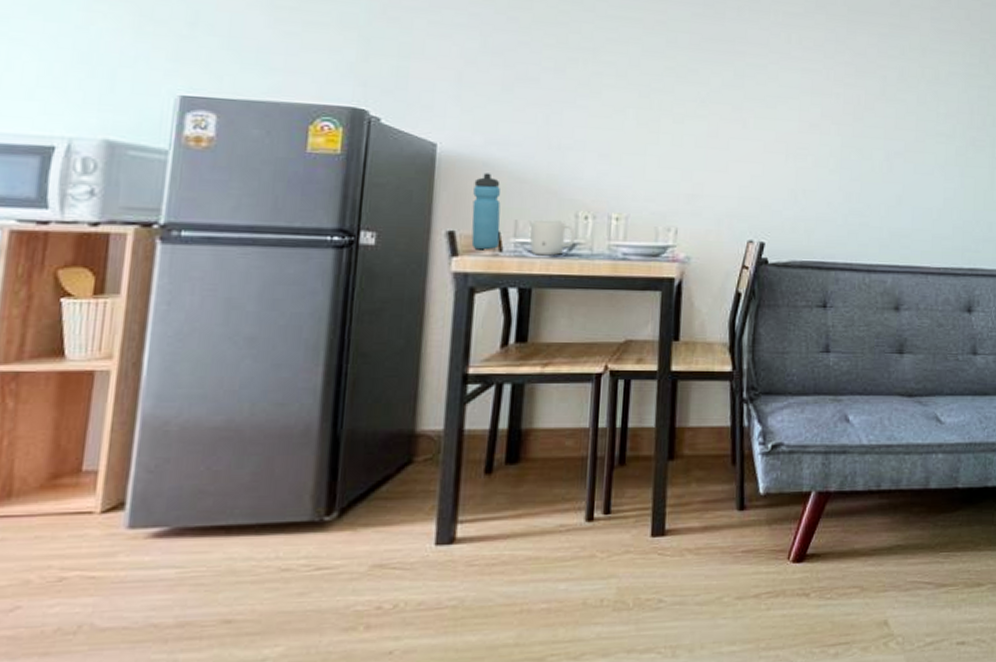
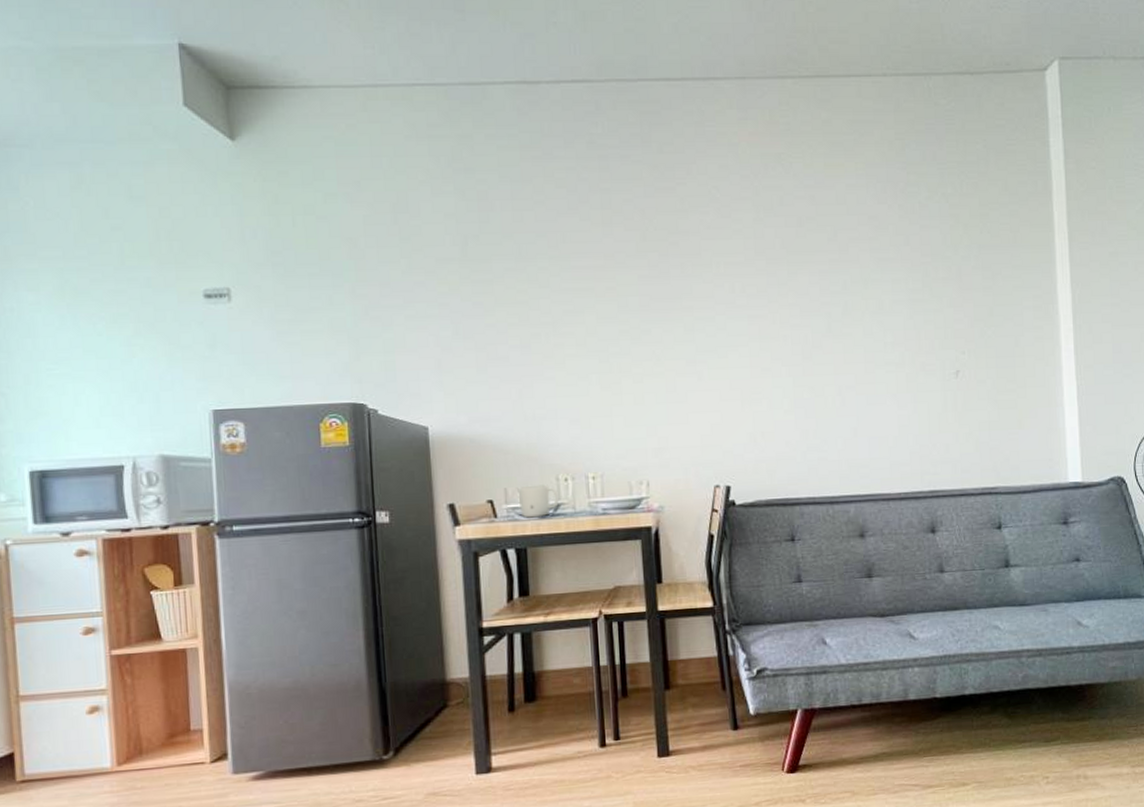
water bottle: present [471,173,501,250] -> none [465,448,494,518]

